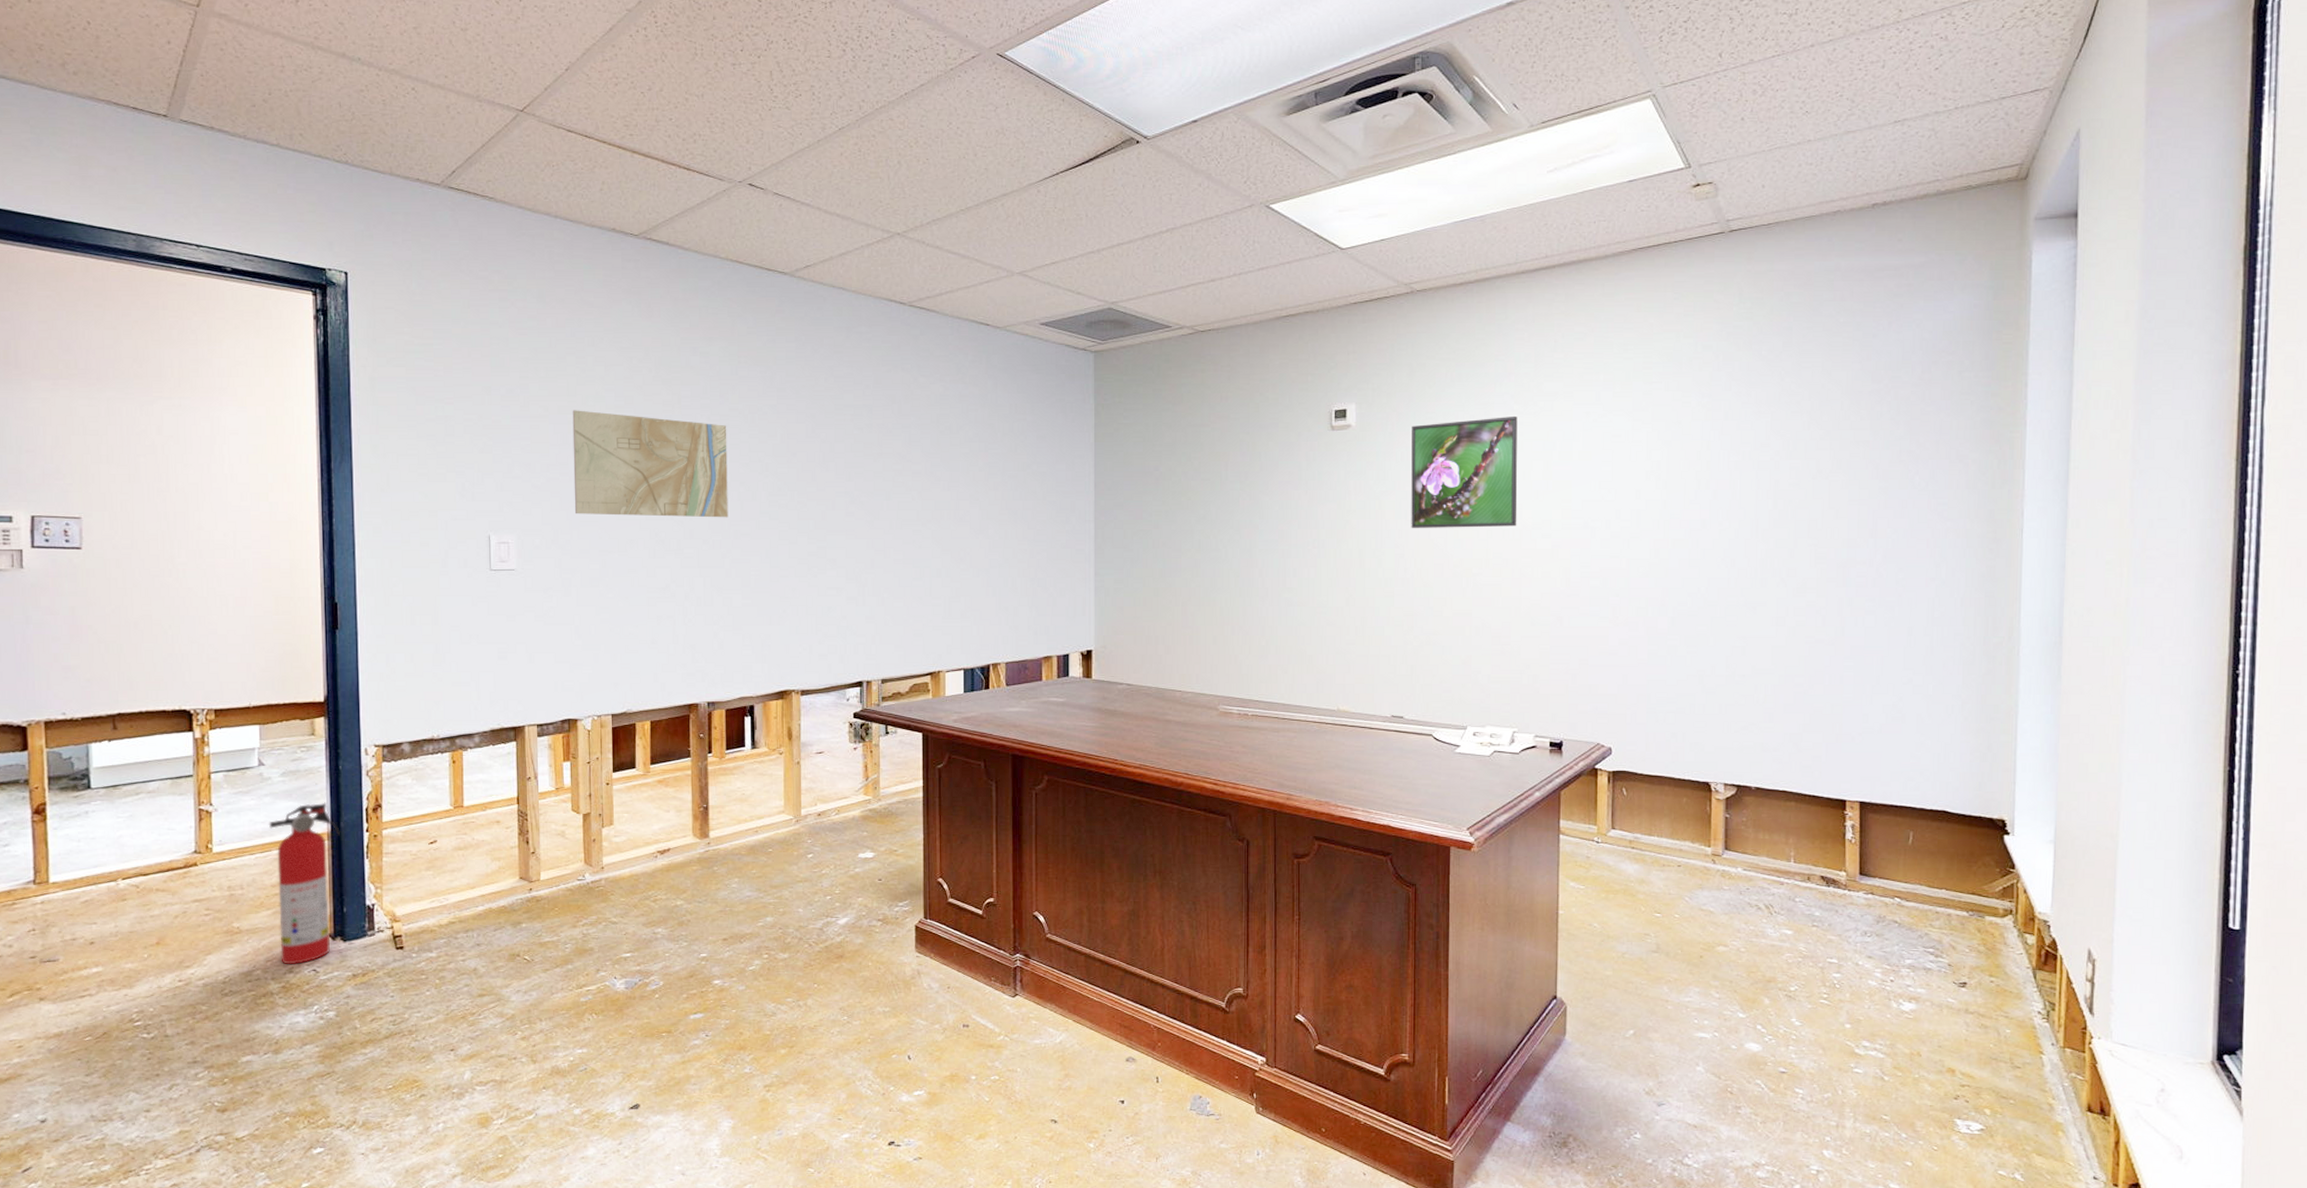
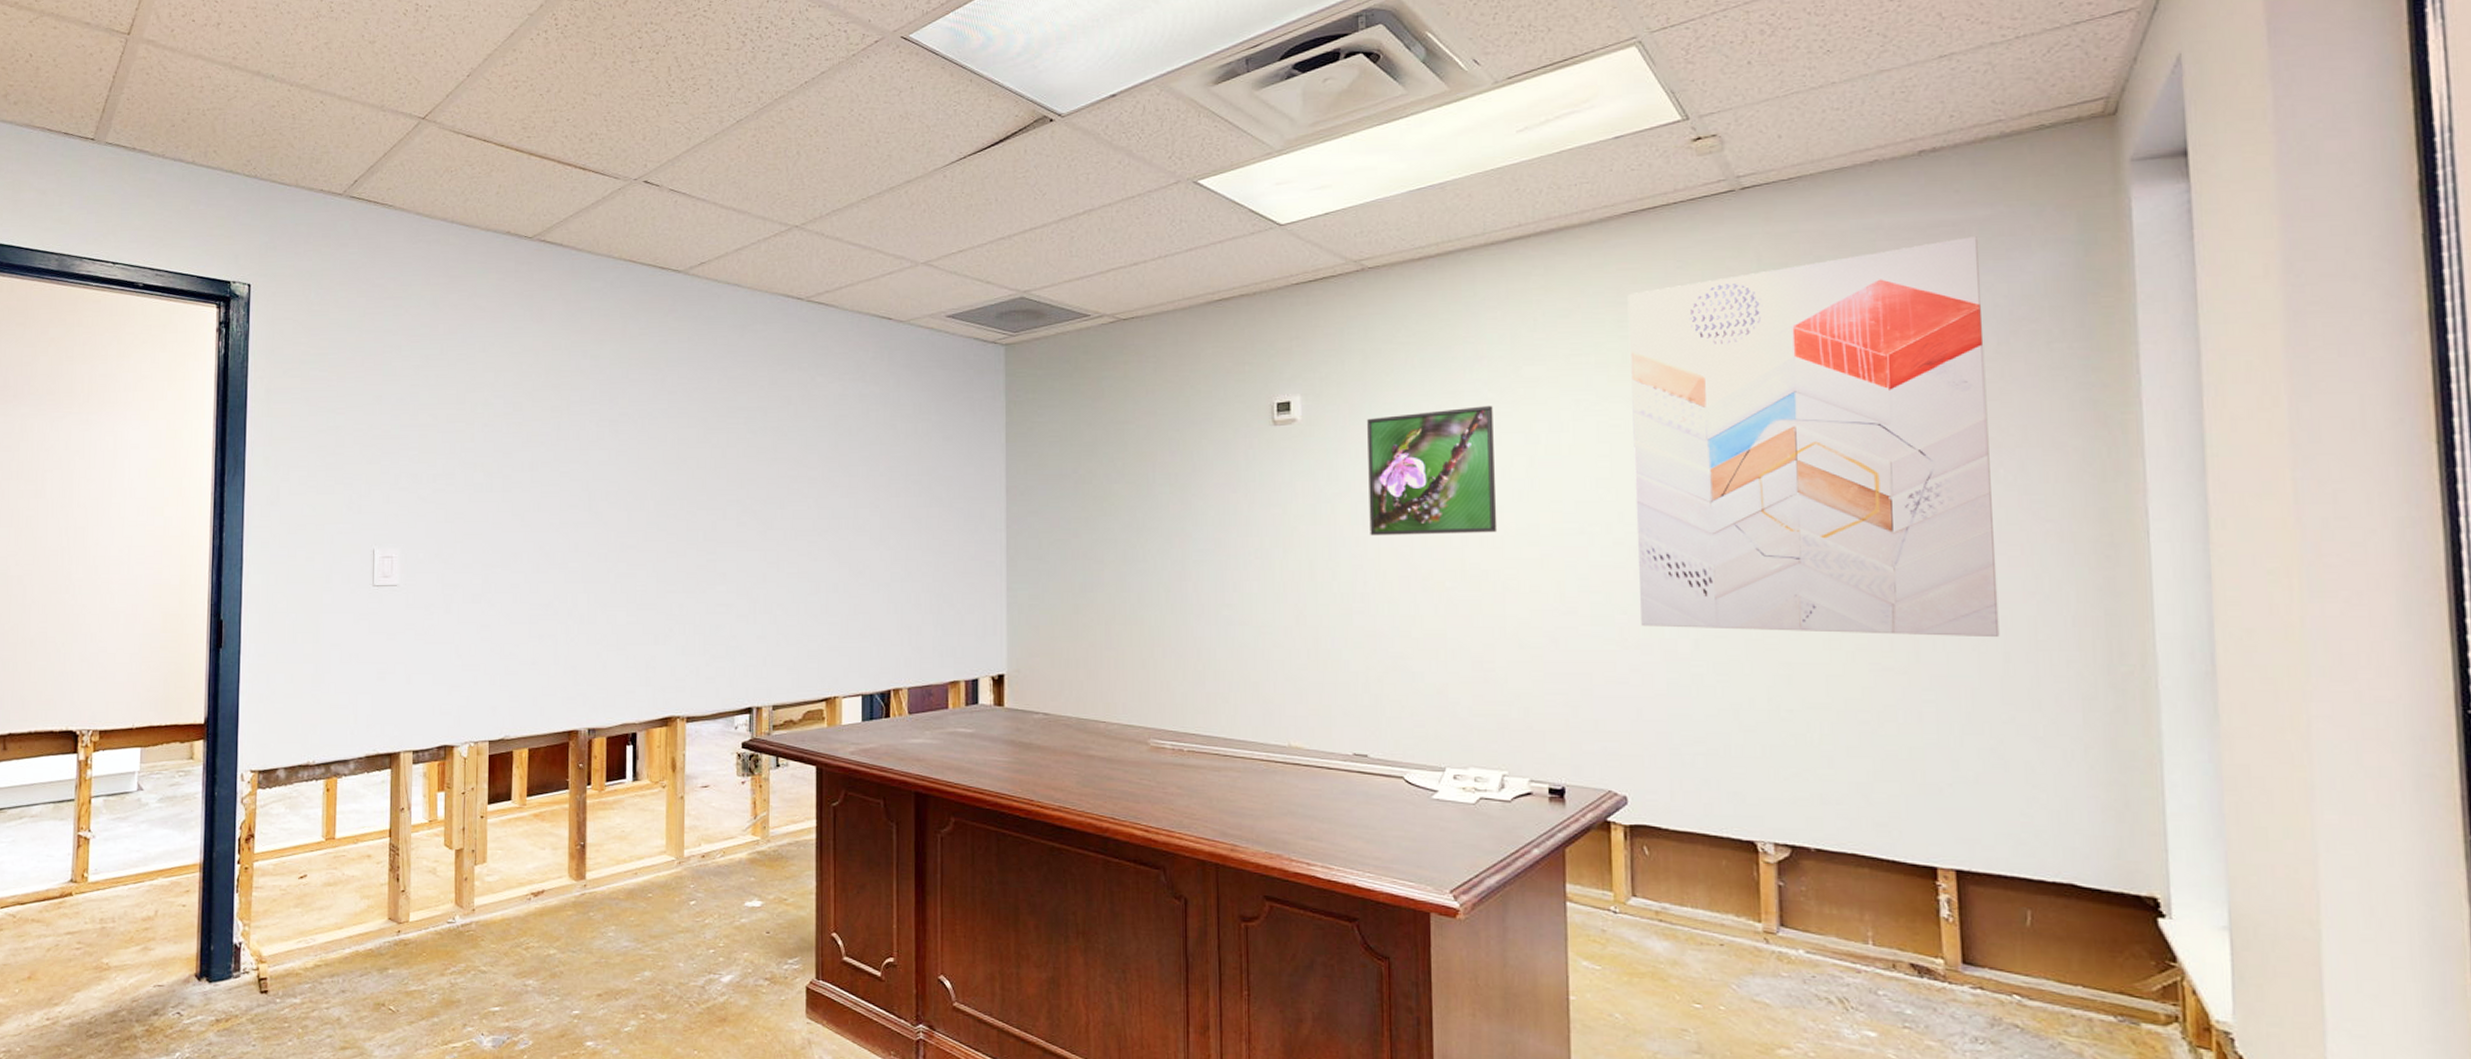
fire extinguisher: present [268,802,341,965] -> none [143,831,213,1007]
map: present [572,410,728,518] -> none [459,418,616,529]
wall art: none [1629,280,1913,615] -> present [1627,236,2000,638]

